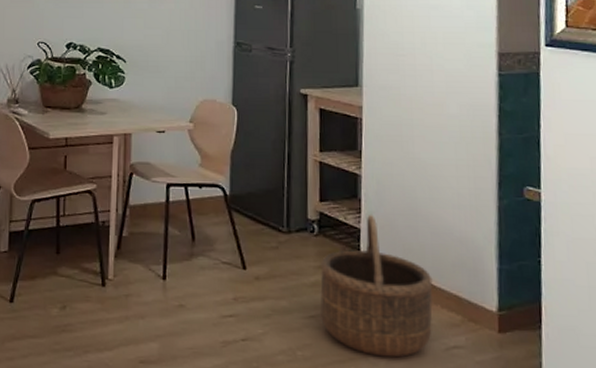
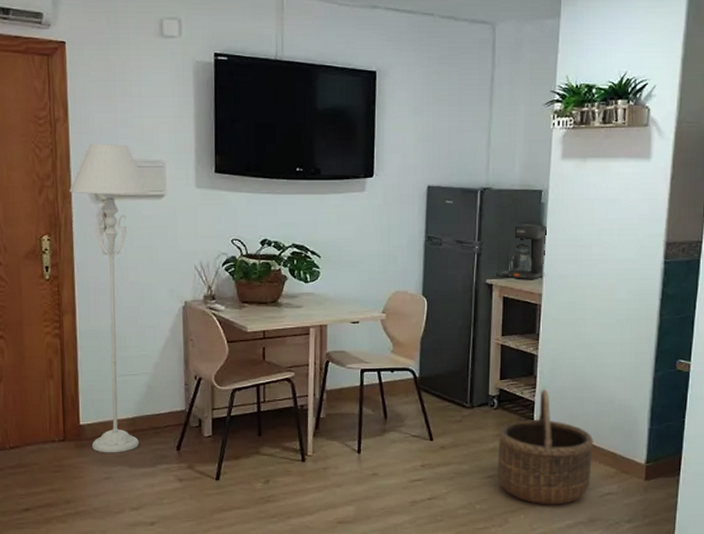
coffee maker: none [315,31,364,91] -> present [500,224,547,280]

